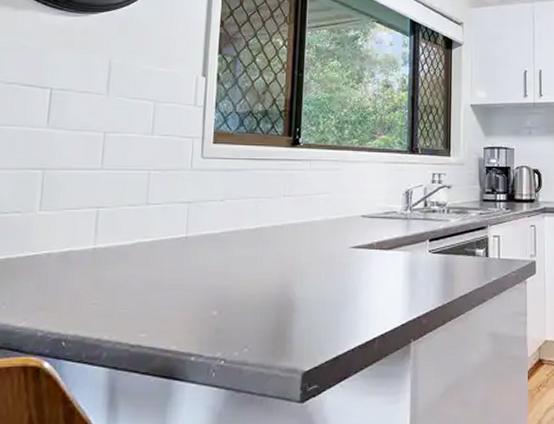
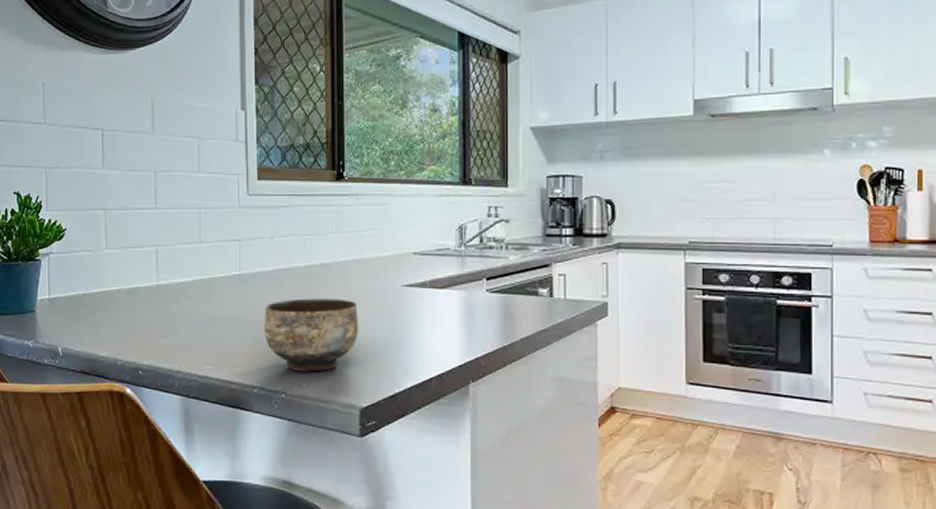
ceramic bowl: none [207,260,306,337] -> present [264,298,359,372]

